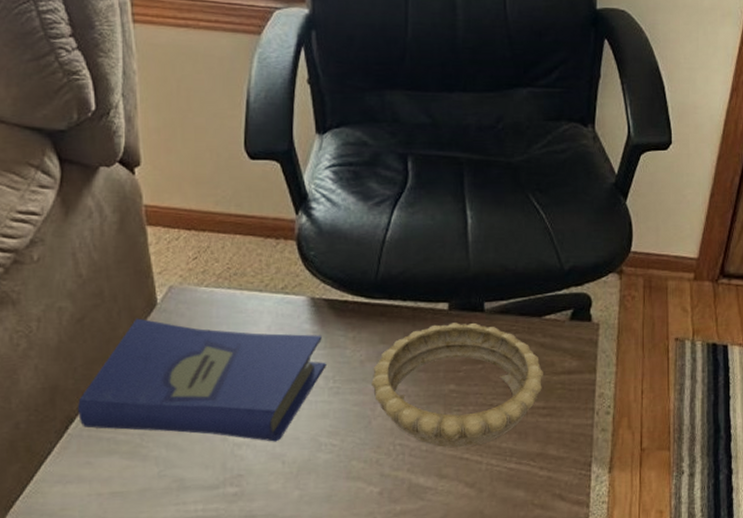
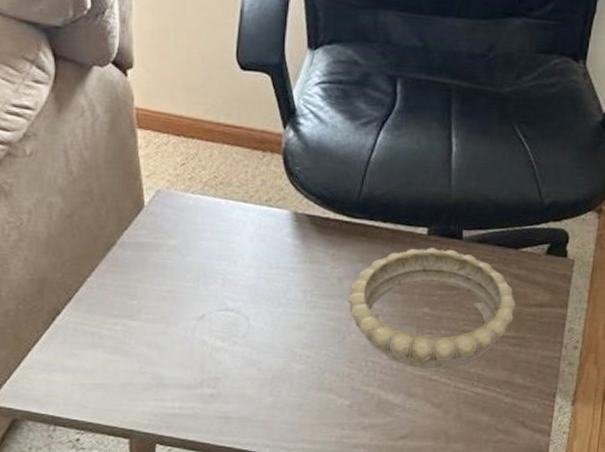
hardcover book: present [78,318,326,442] -> none [65,219,305,349]

